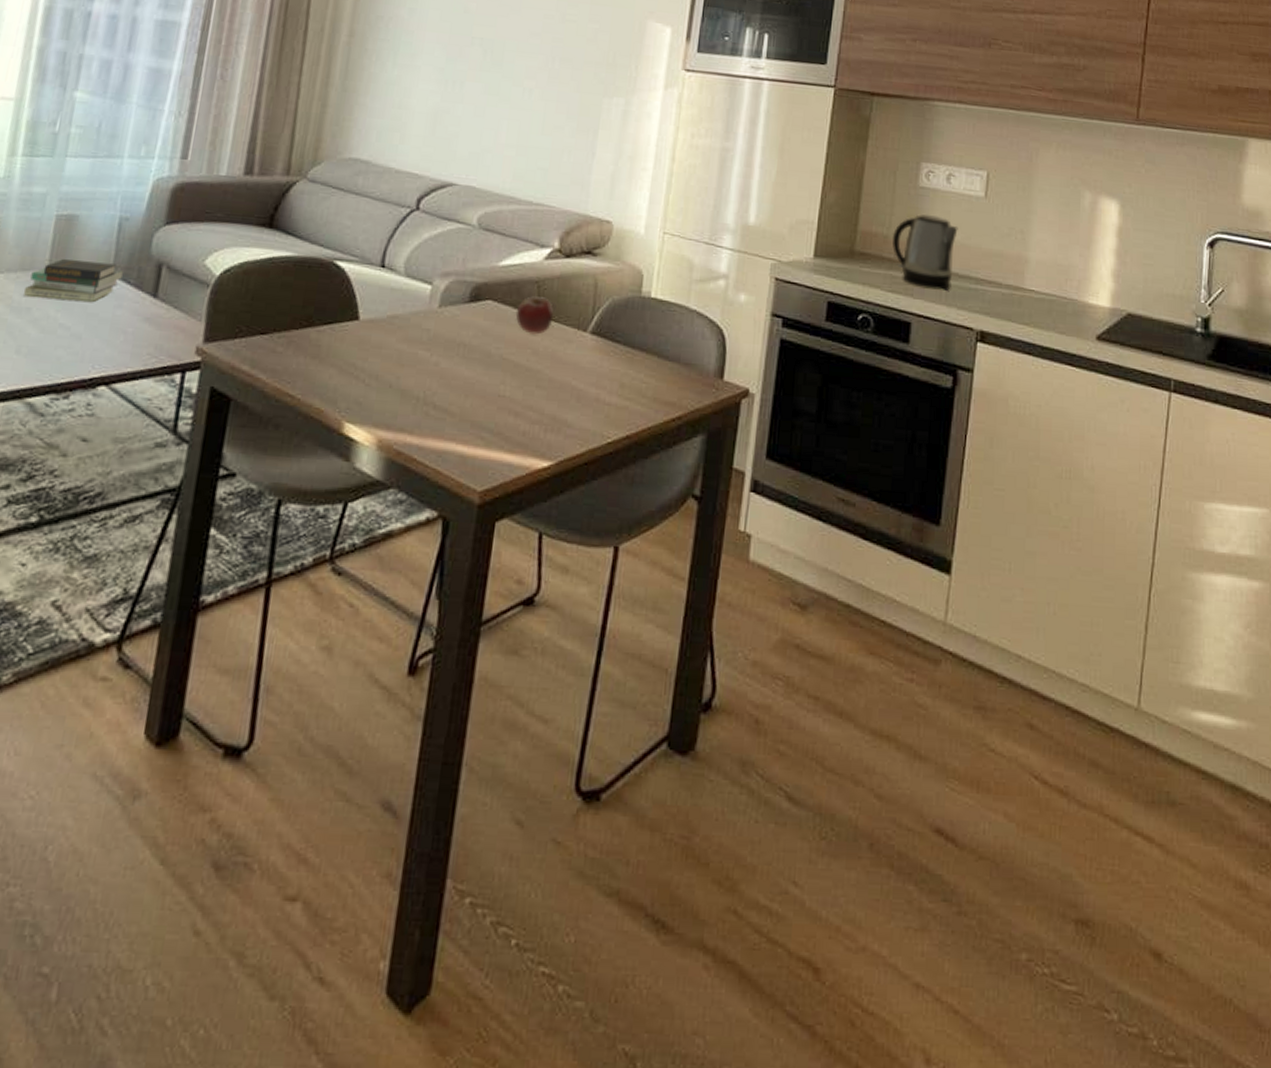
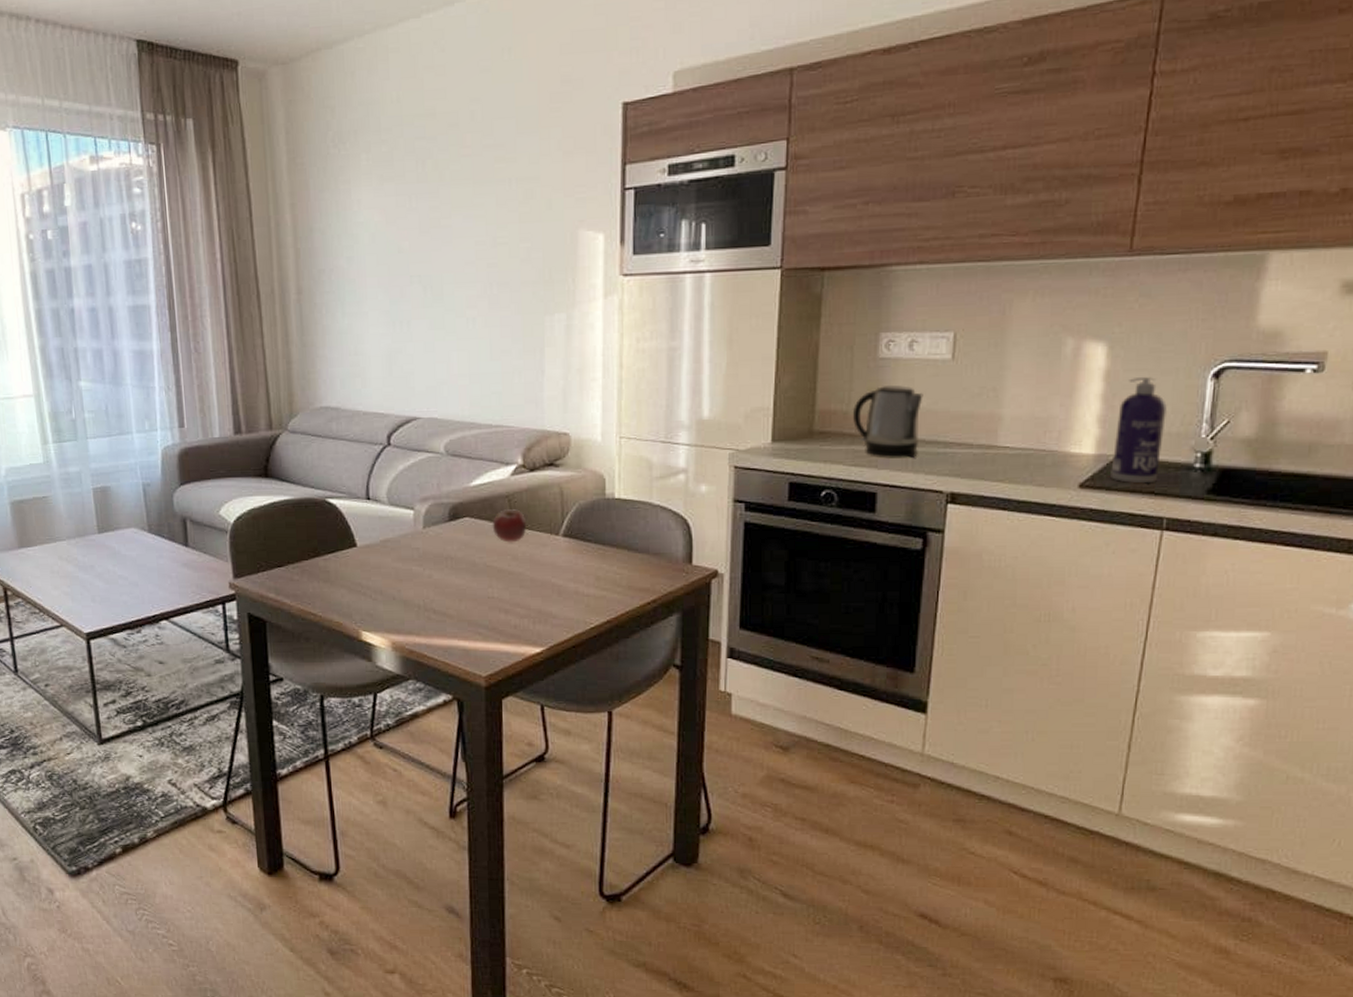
books: present [23,259,123,302] -> none [84,523,157,556]
spray bottle: none [1124,237,1172,343] -> present [1110,376,1168,484]

